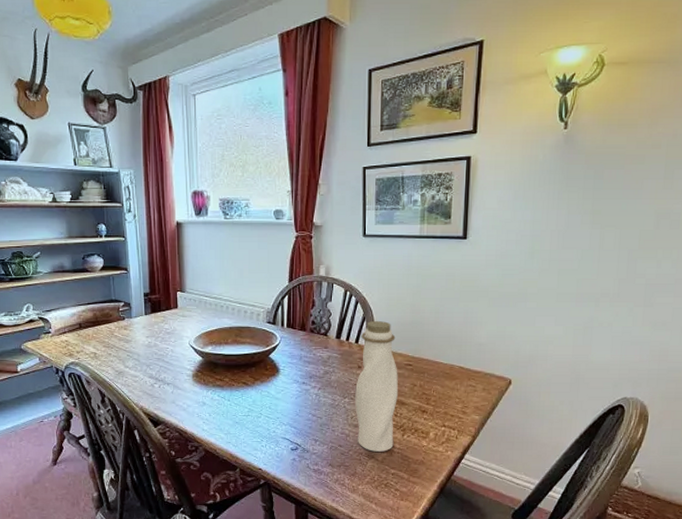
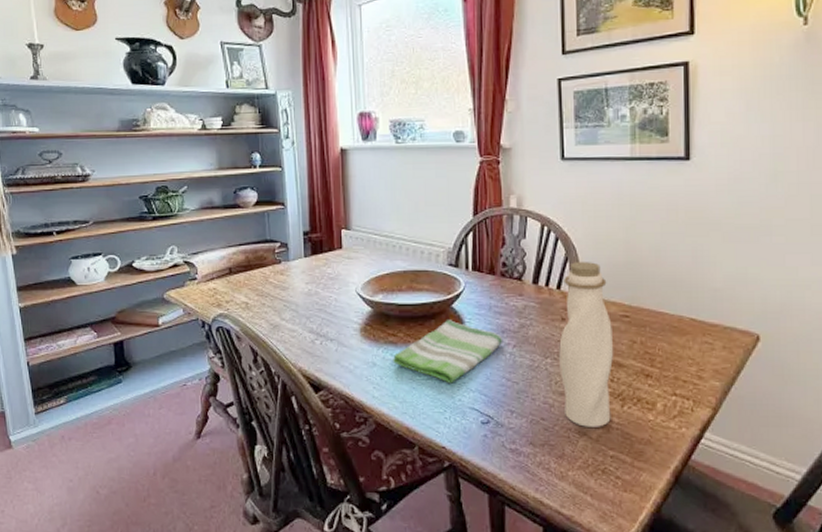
dish towel: none [220,367,311,419] -> present [393,320,503,384]

